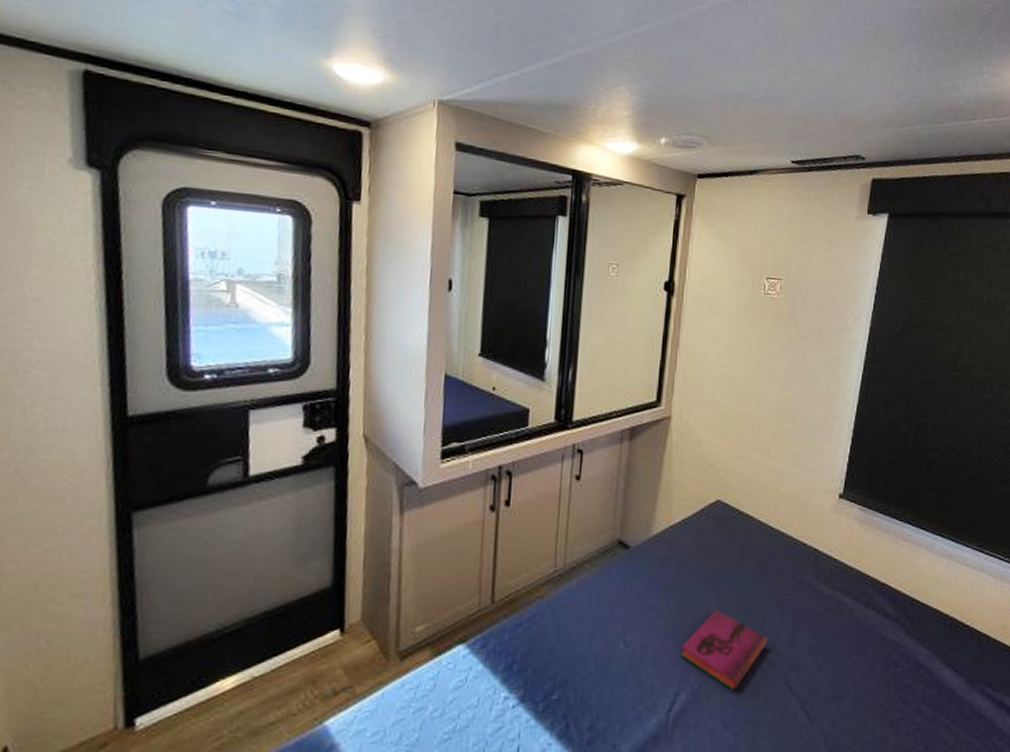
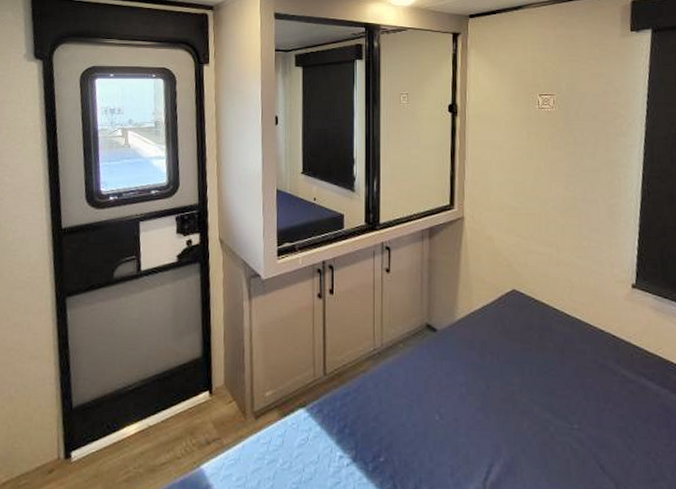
hardback book: present [681,609,767,691] -> none [492,388,574,465]

